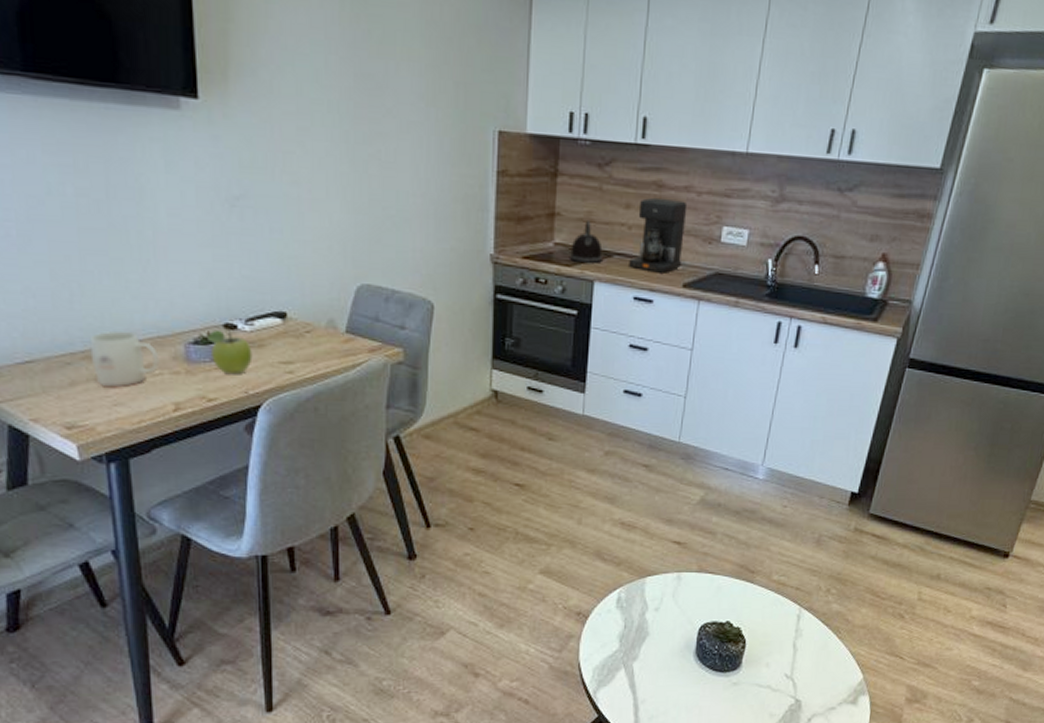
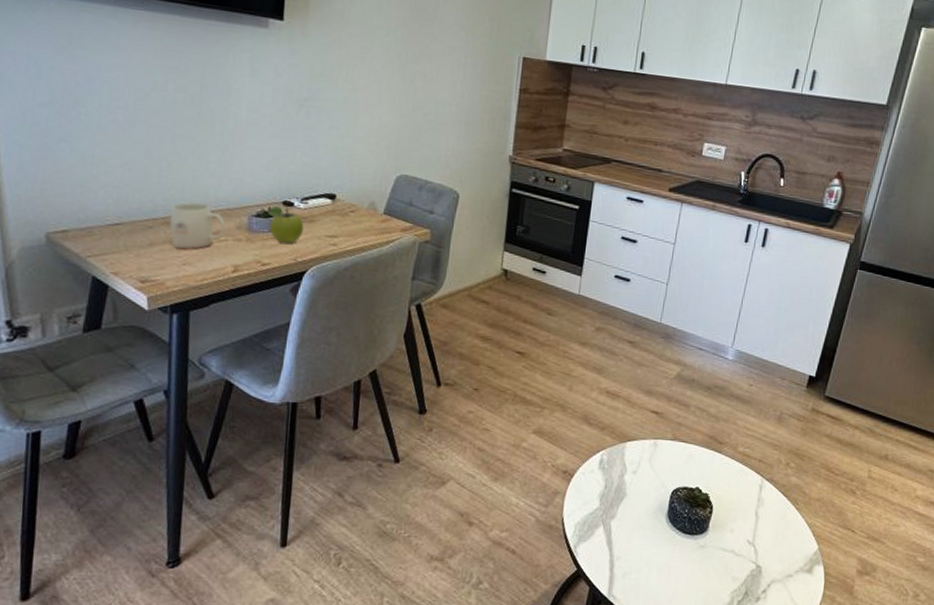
kettle: present [570,219,603,265] -> none [575,131,603,169]
coffee maker: present [629,197,688,273] -> none [624,116,676,179]

